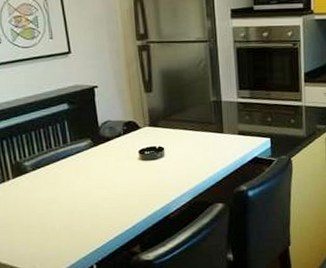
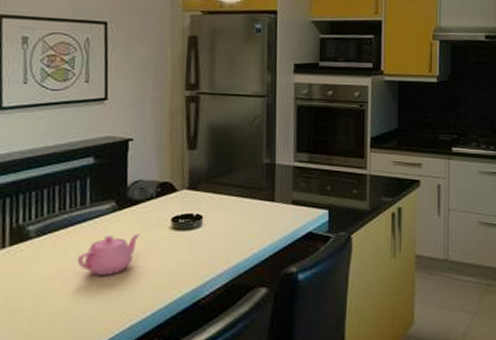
teapot: none [67,164,115,199] -> present [77,234,141,275]

